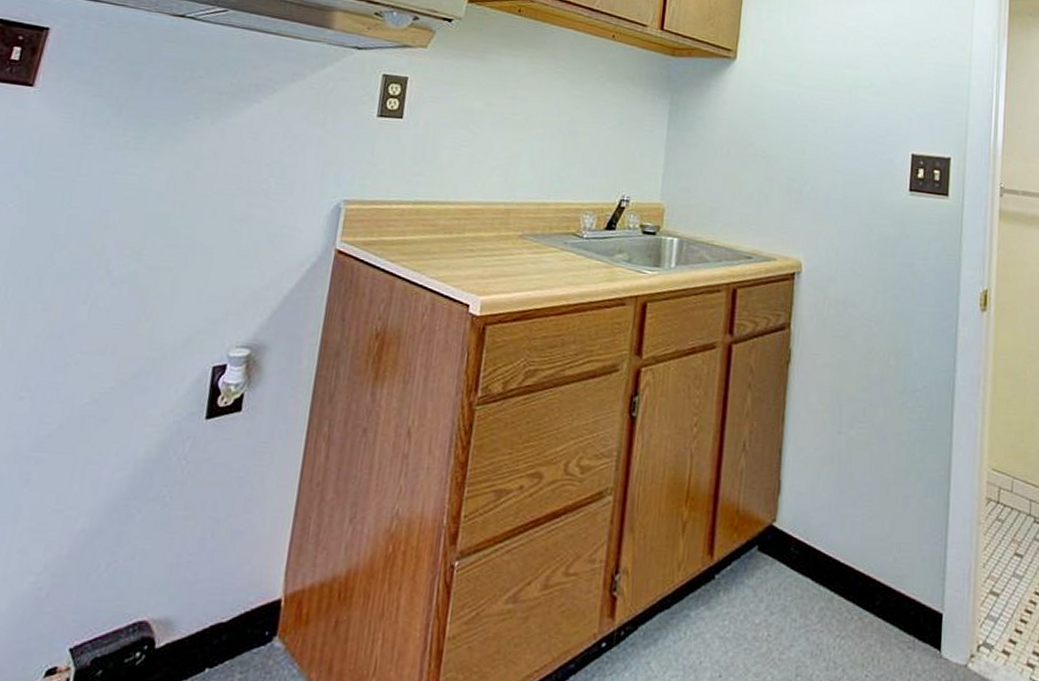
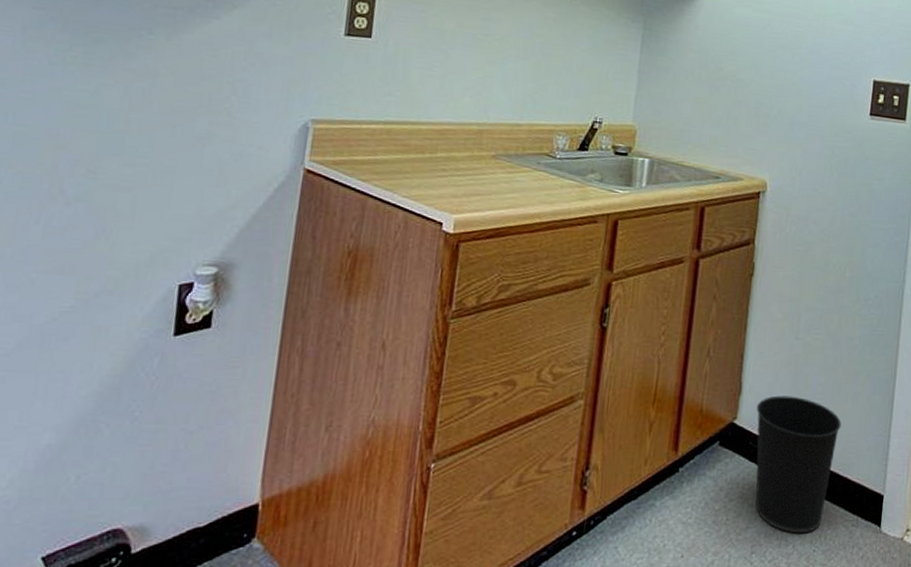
wastebasket: none [797,496,892,655] -> present [755,395,841,534]

